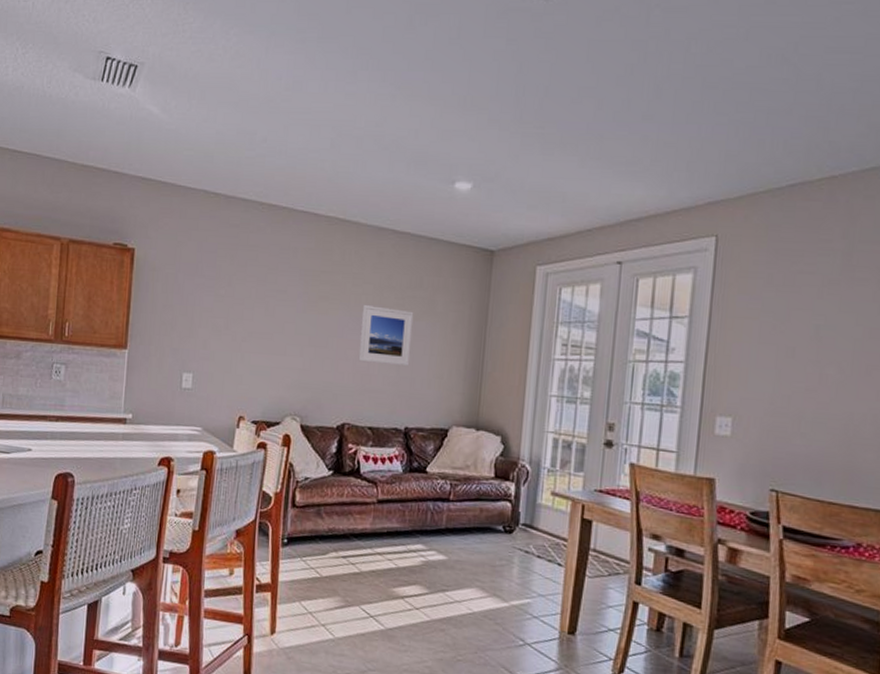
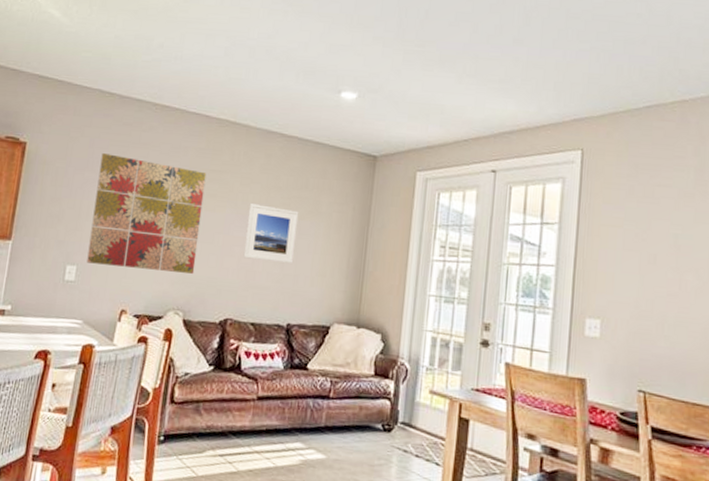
wall art: none [202,257,318,379] -> present [87,153,207,274]

